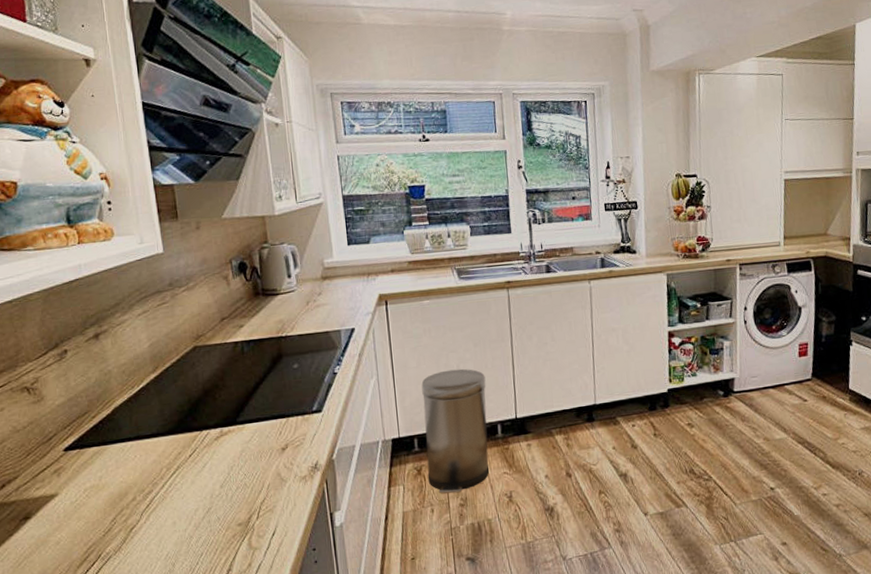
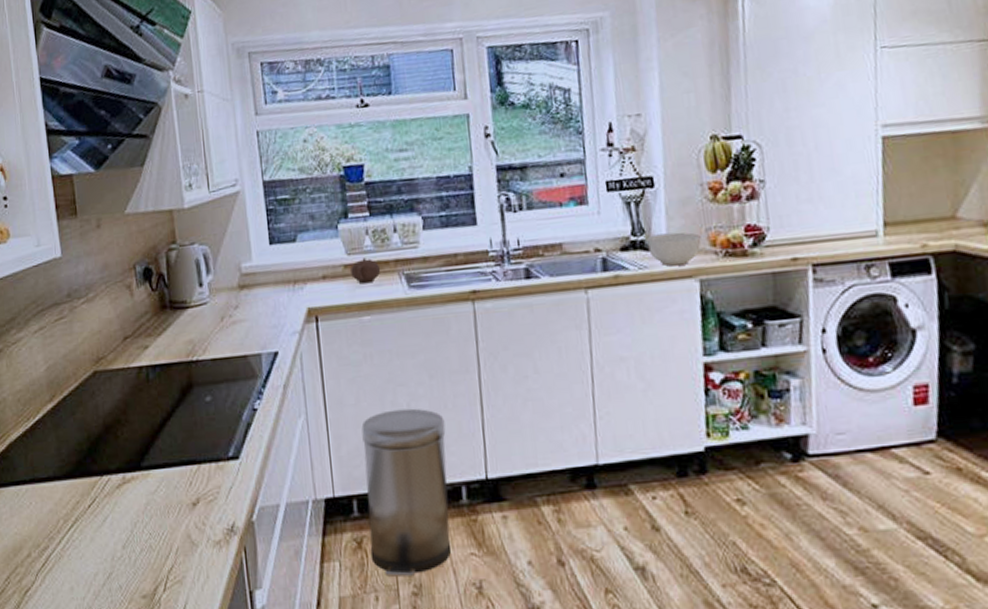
teapot: none [414,256,438,276] -> present [351,257,381,284]
bowl: none [632,241,668,265] -> present [647,232,701,267]

